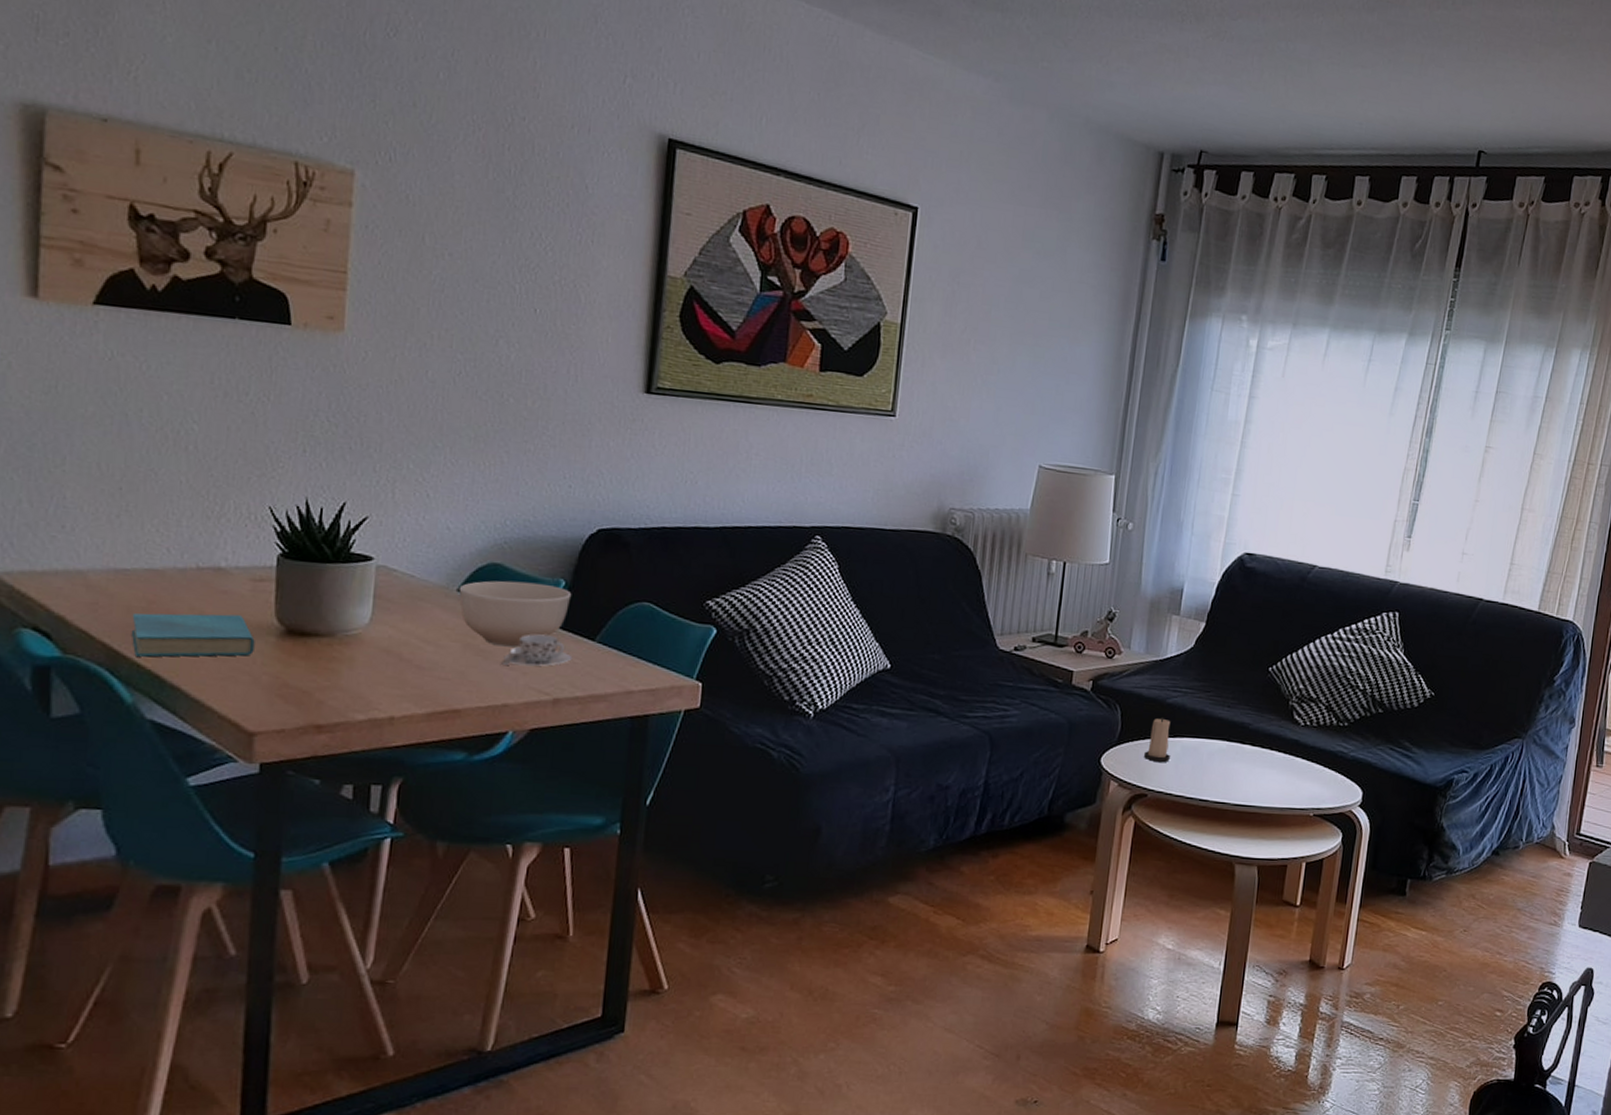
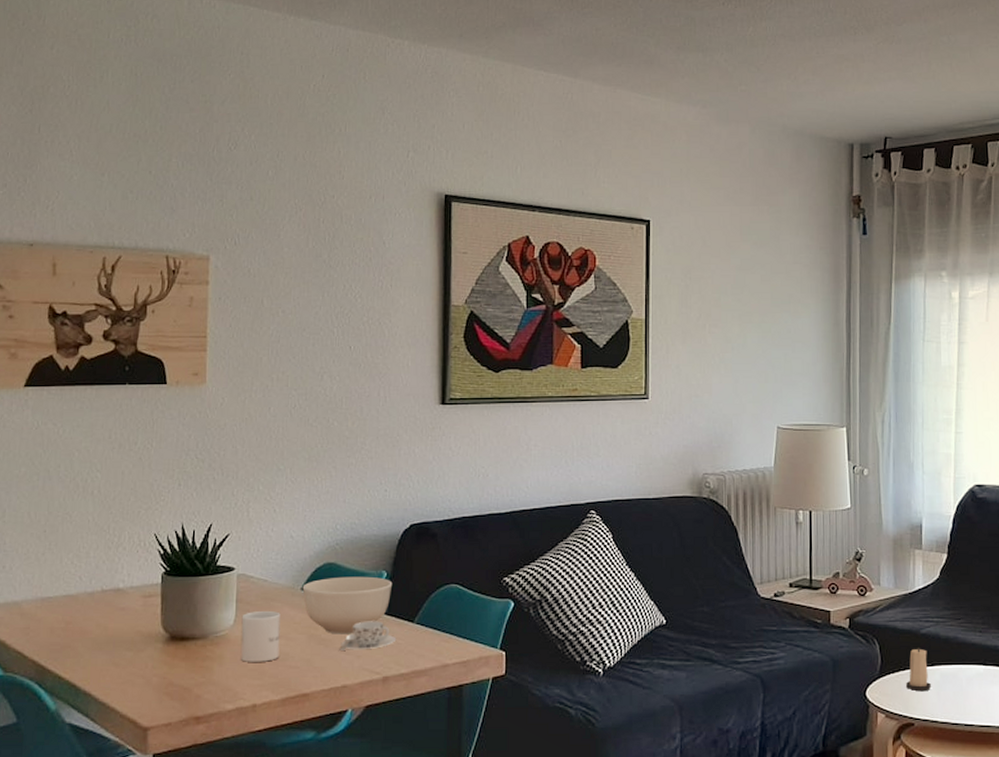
book: present [131,613,255,657] -> none [54,627,147,670]
mug: none [376,610,430,670] -> present [240,611,281,662]

